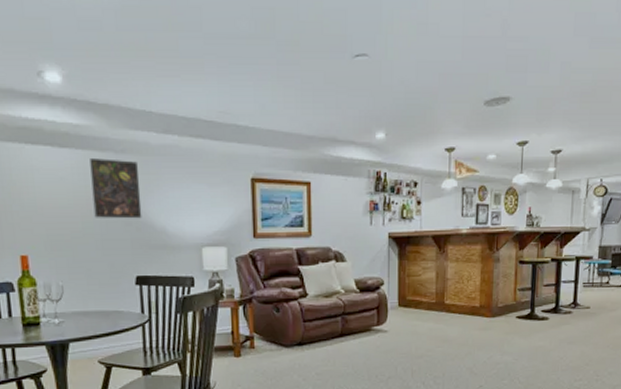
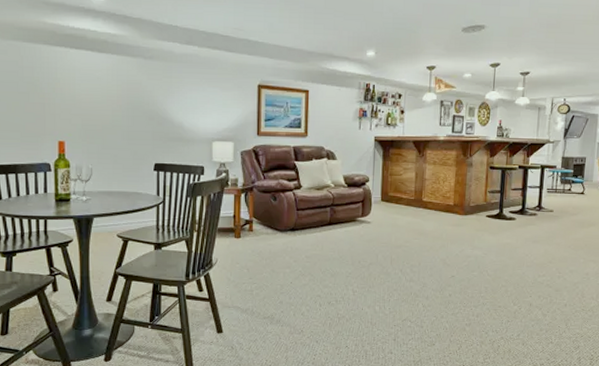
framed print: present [90,158,142,219] -> none [123,63,163,115]

